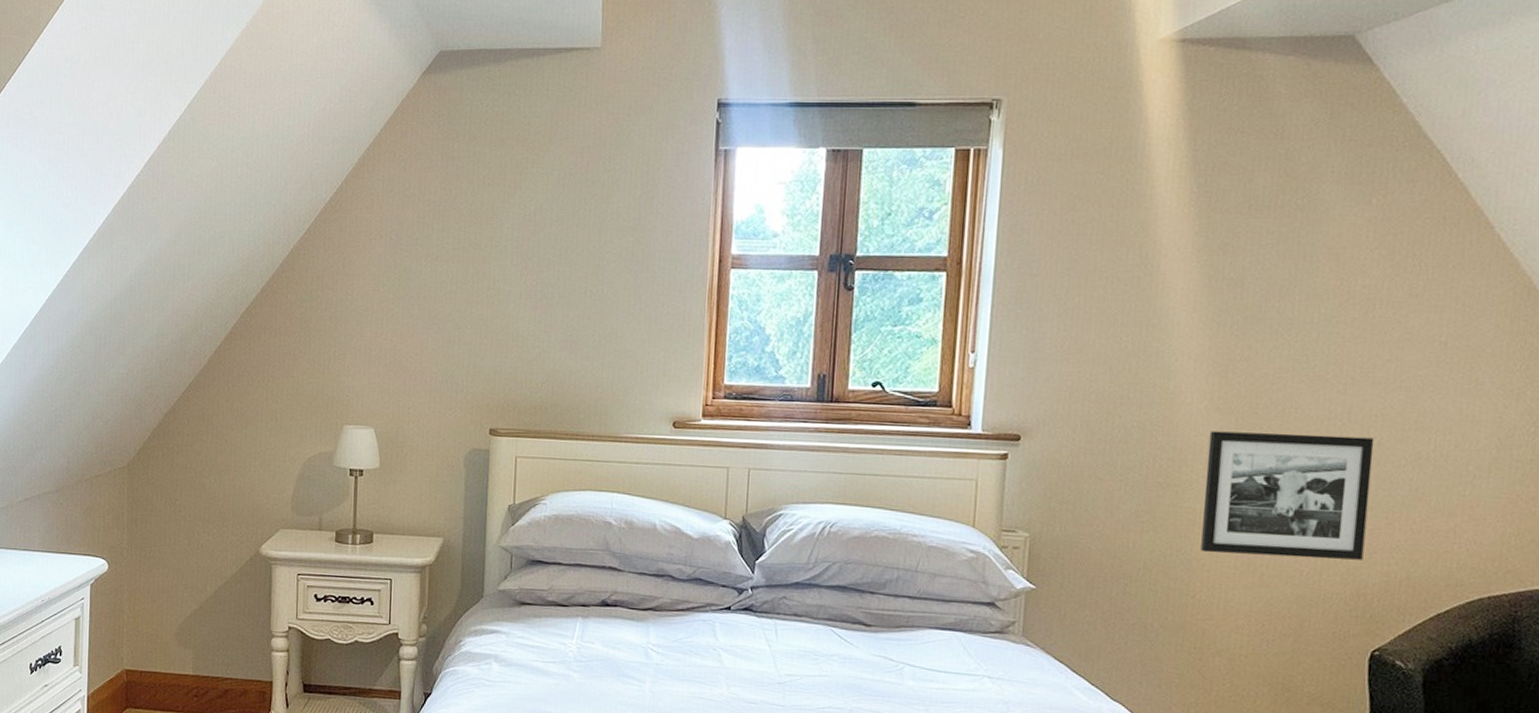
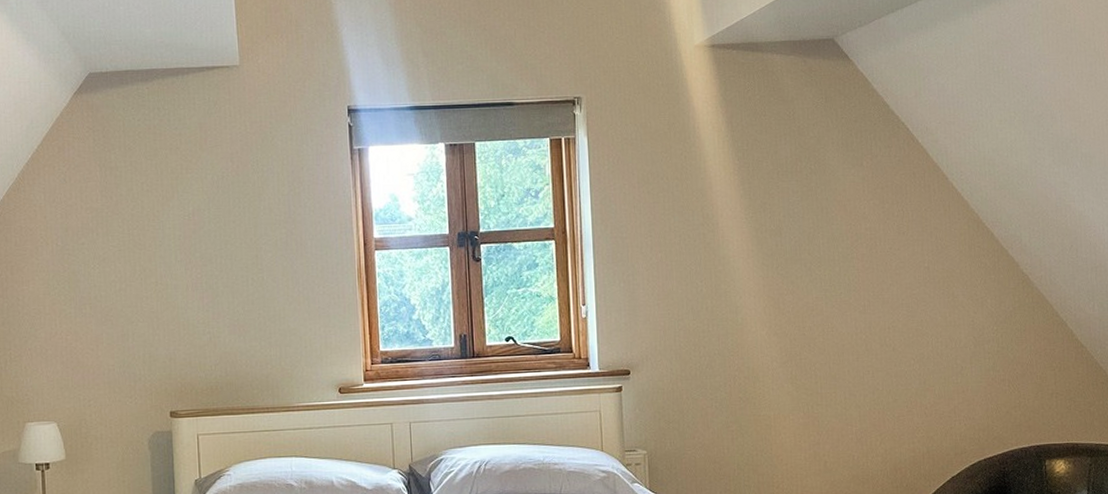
picture frame: present [1201,431,1375,560] -> none [772,345,895,450]

